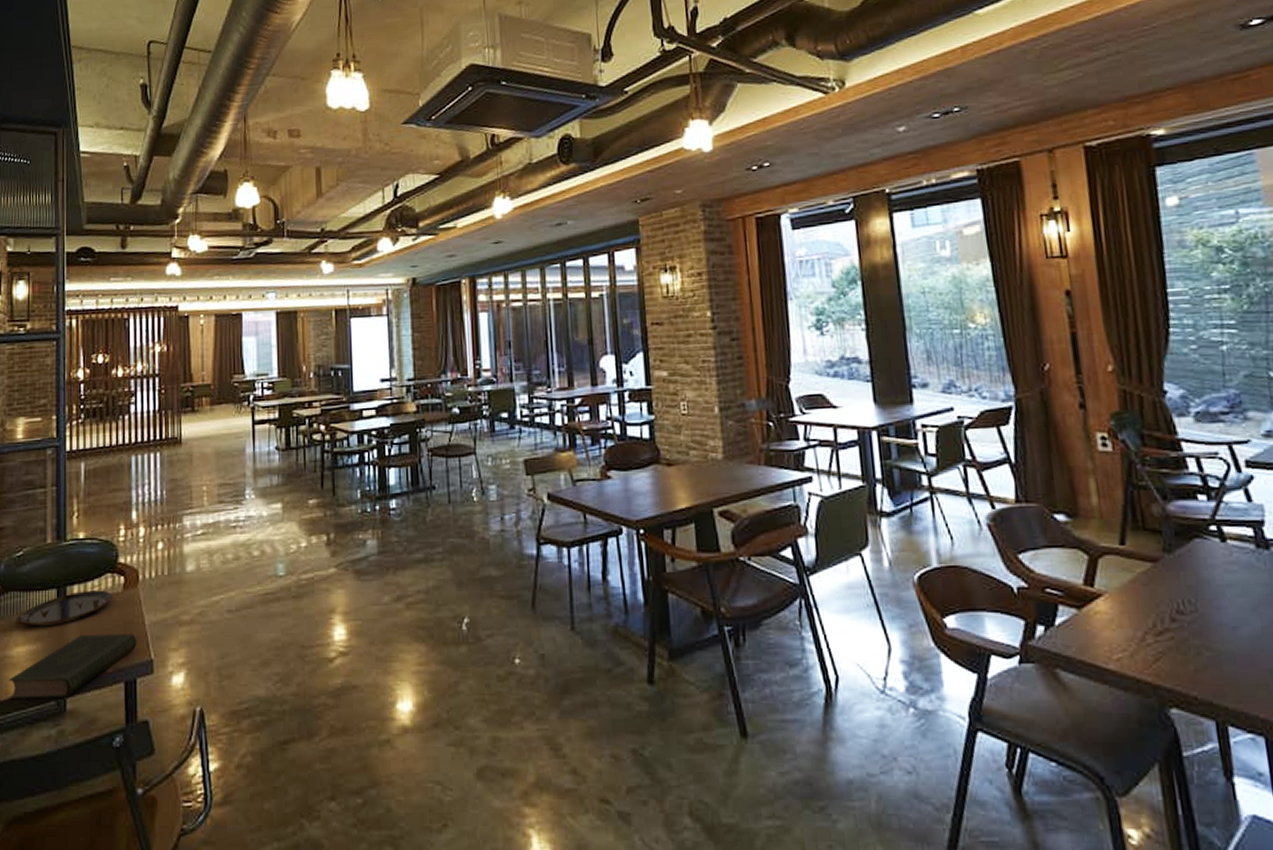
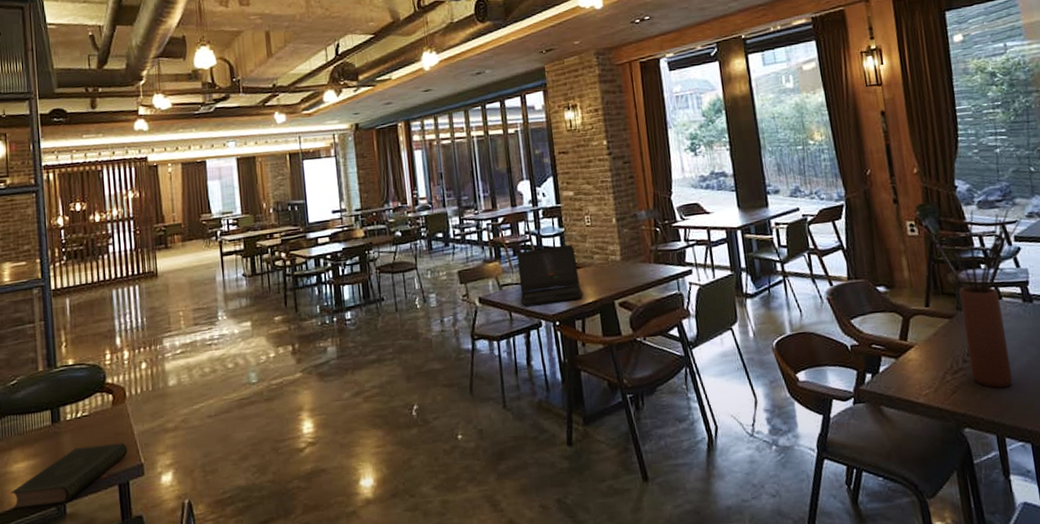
plate: present [19,590,112,625] -> none [17,408,103,444]
laptop computer: none [595,437,675,509] -> present [516,245,584,307]
vase: none [1144,412,1257,660] -> present [941,202,1022,389]

